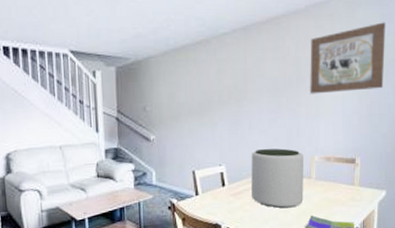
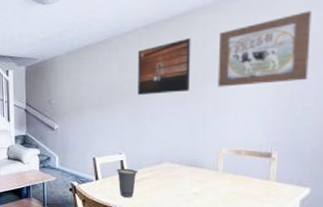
cup: none [216,180,238,213] -> present [116,168,138,198]
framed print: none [235,42,286,102] -> present [137,37,191,96]
plant pot: present [251,148,304,209] -> none [152,139,209,198]

